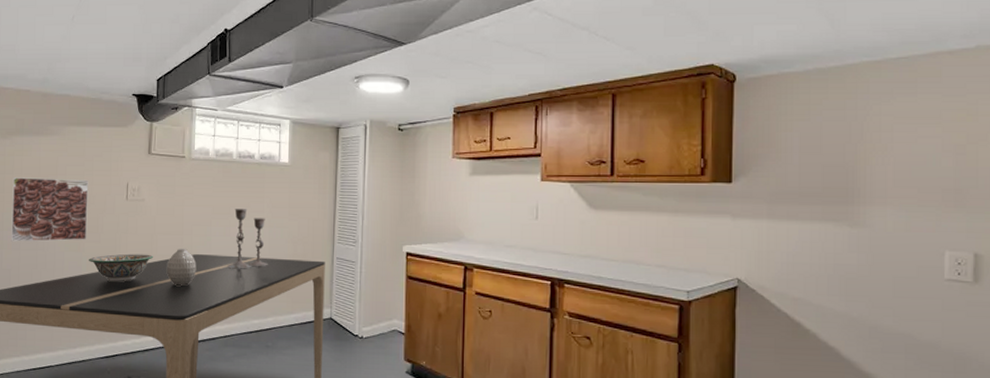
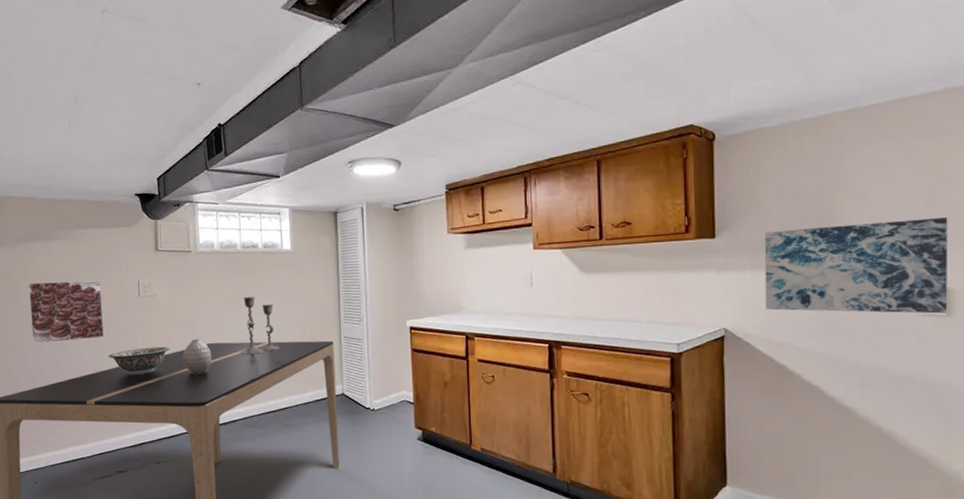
wall art: none [782,178,977,280] -> present [764,217,949,314]

